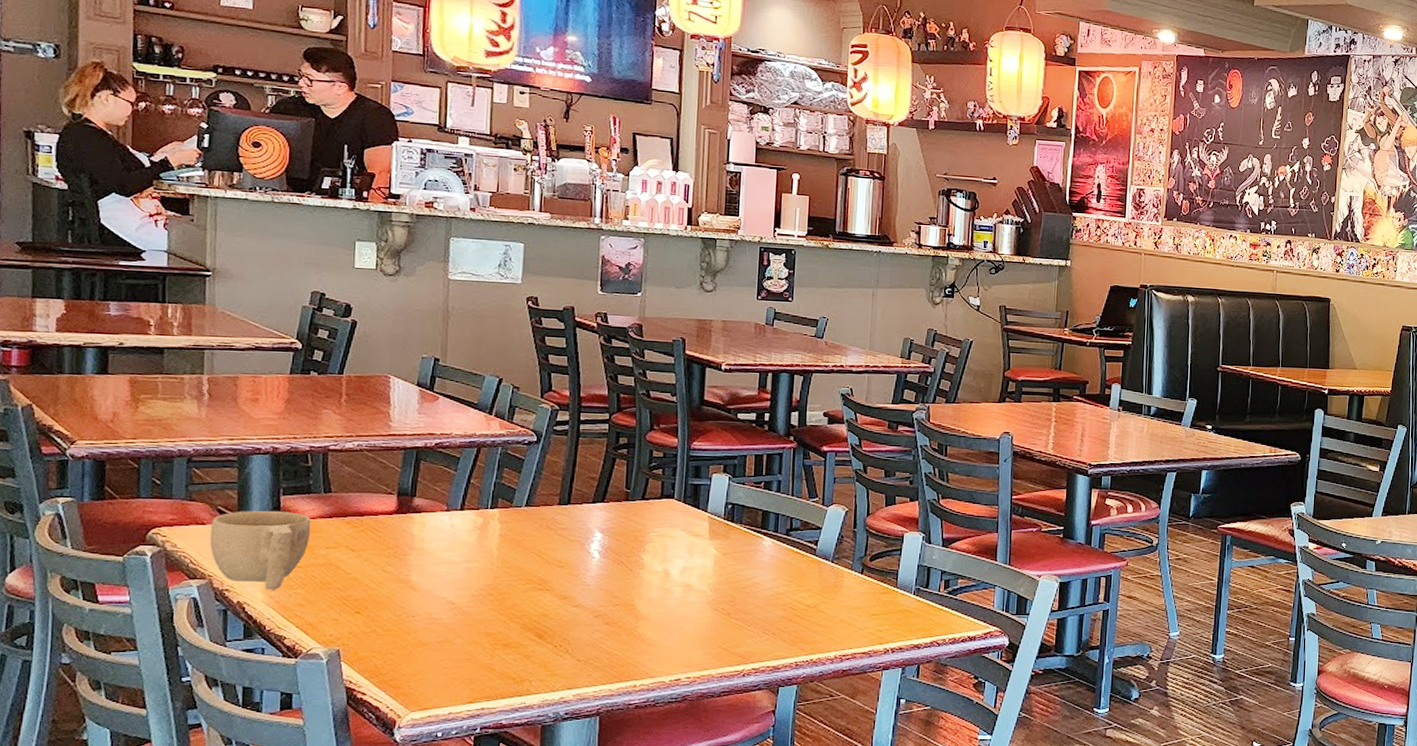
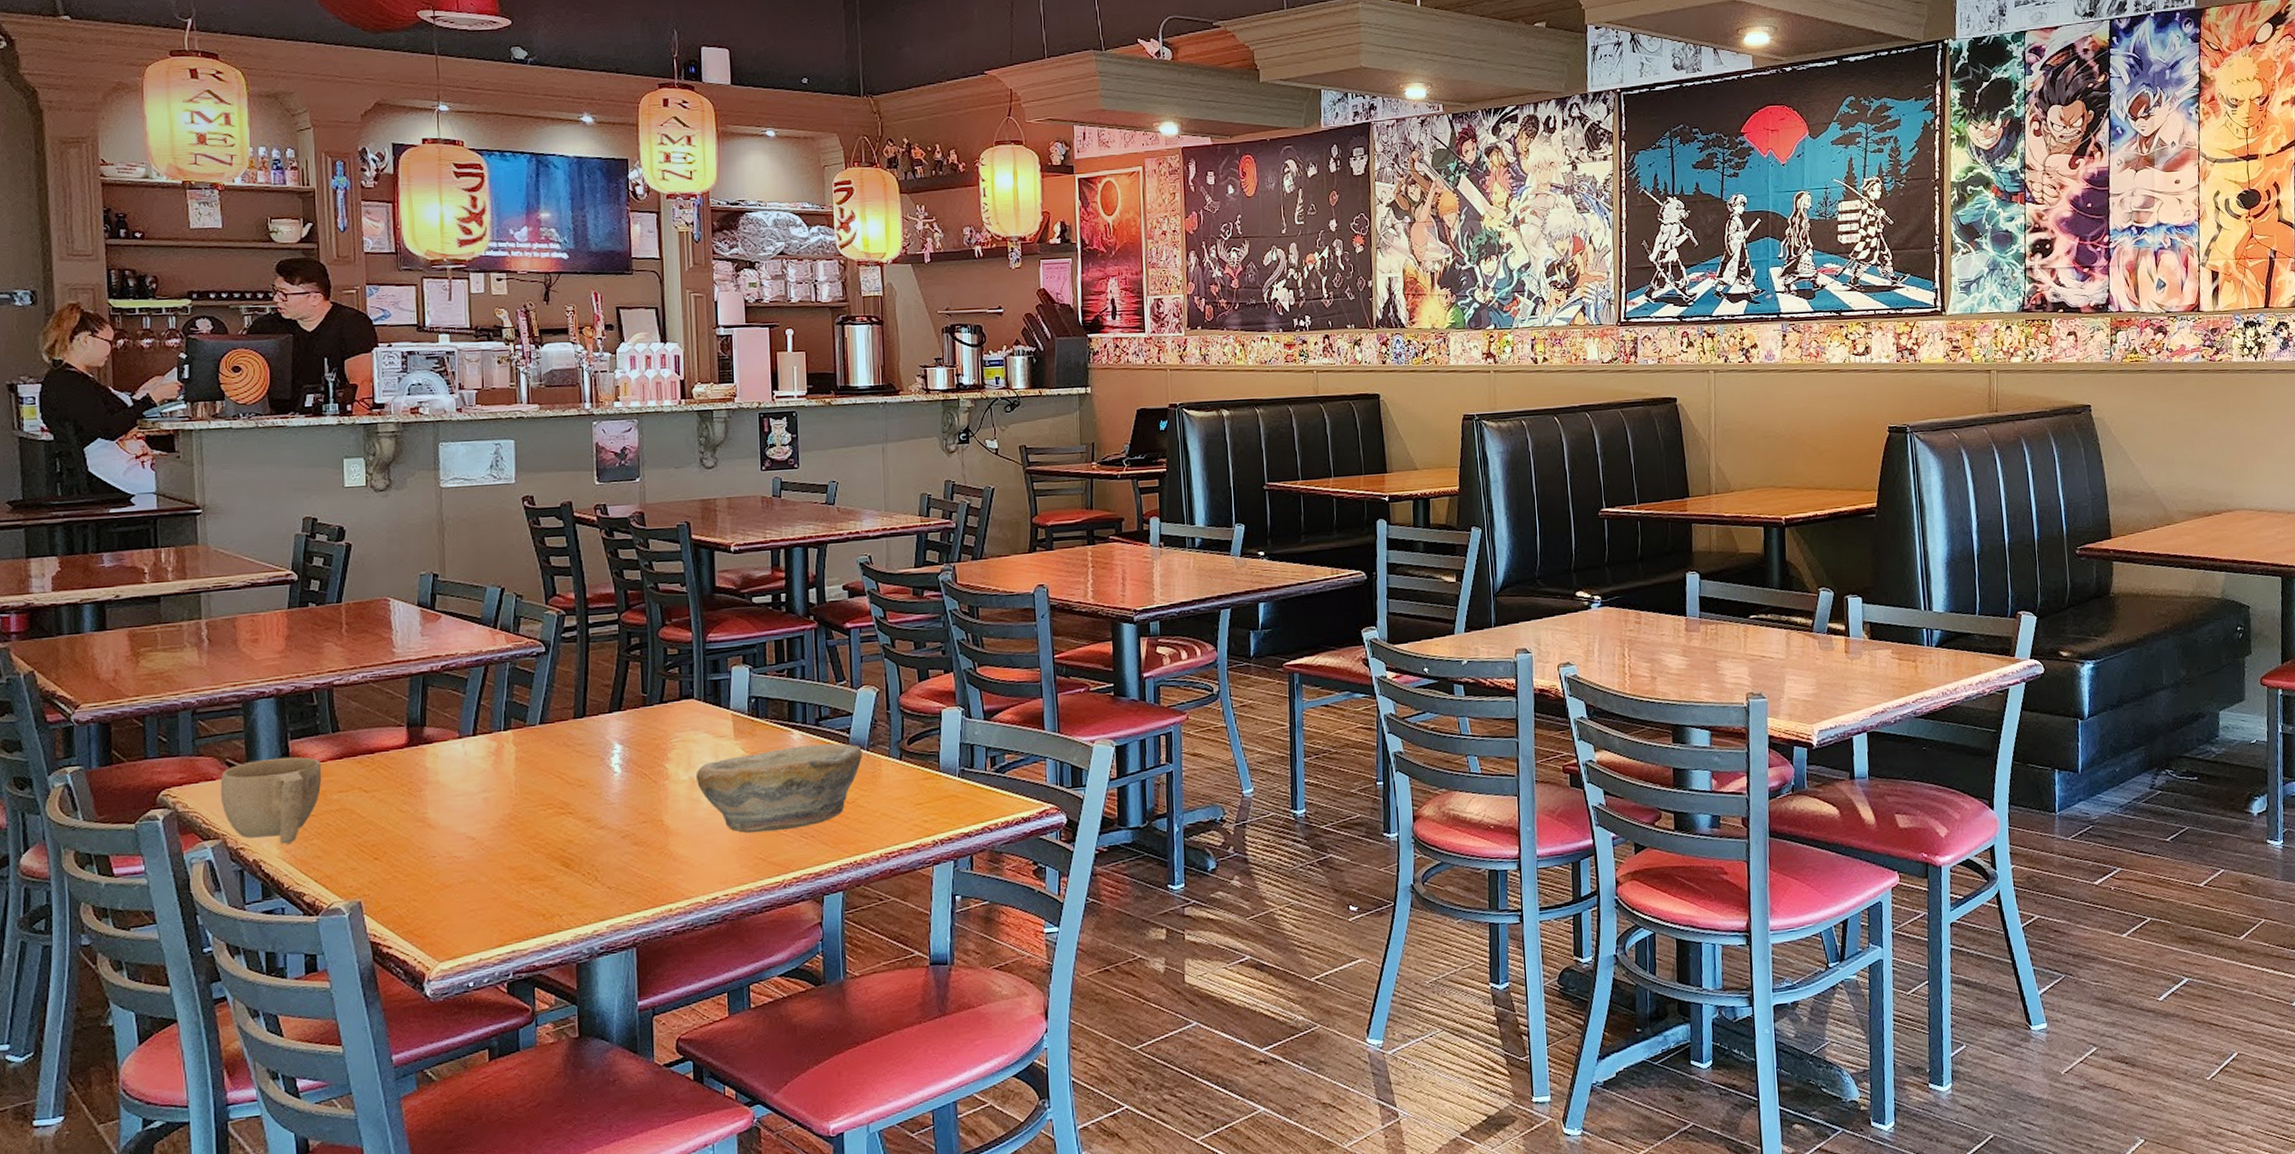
bowl: none [669,552,827,626] -> present [695,743,862,834]

